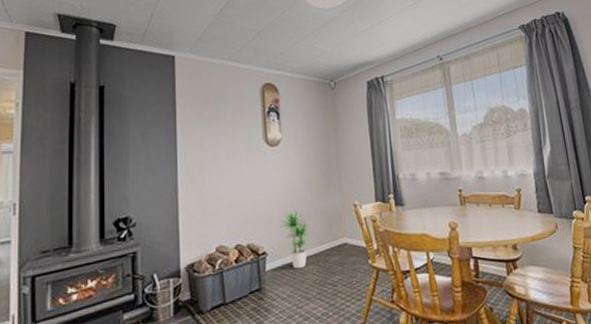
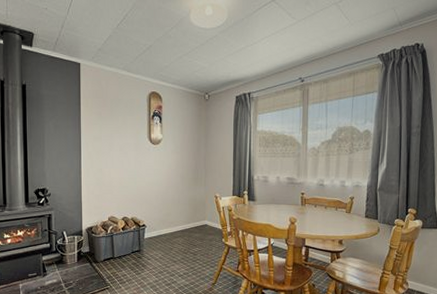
potted plant: present [280,209,314,269] -> none [157,195,182,240]

